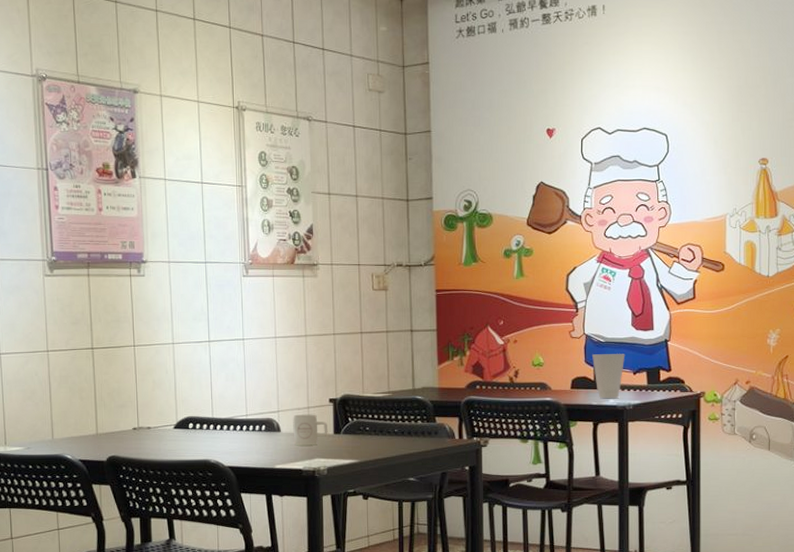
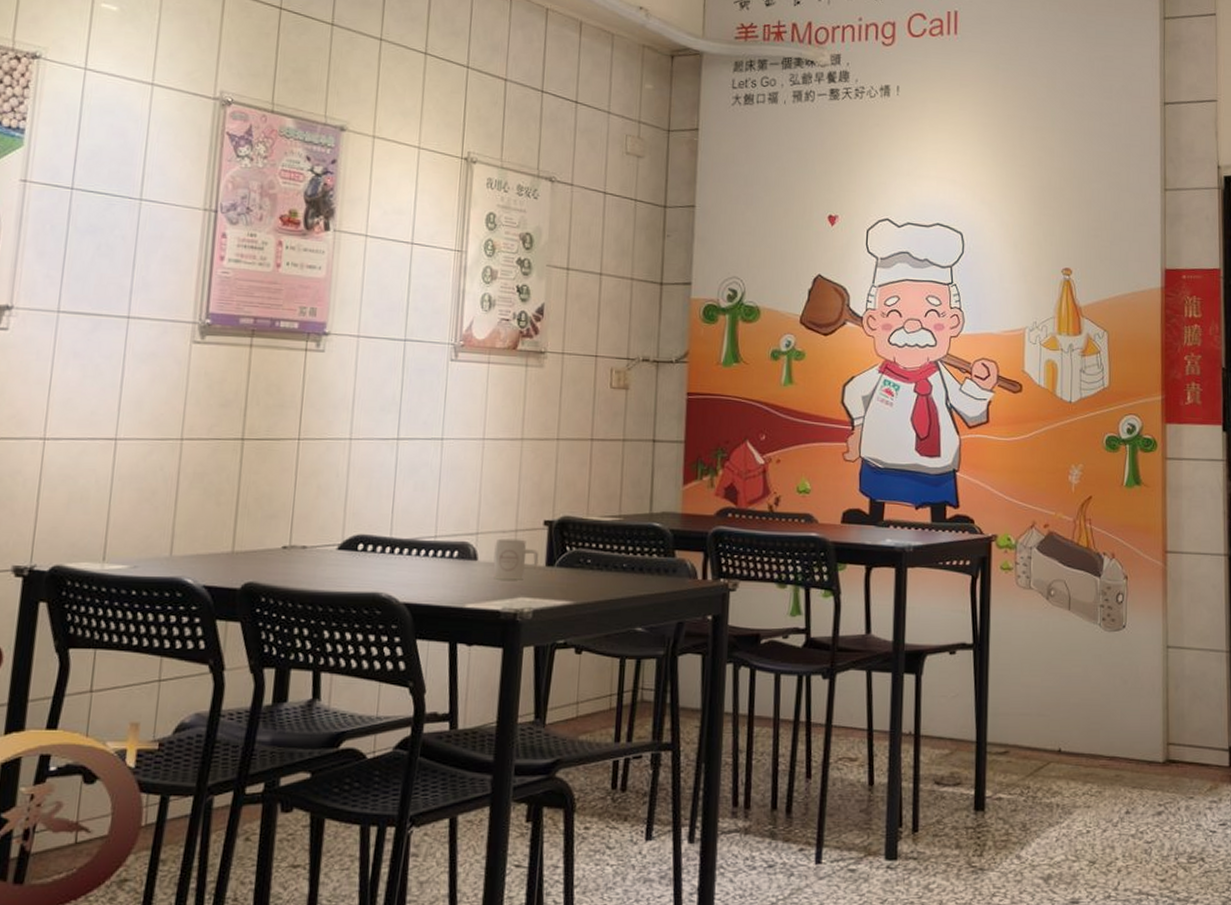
cup: present [592,354,625,398] -> none [868,482,907,537]

